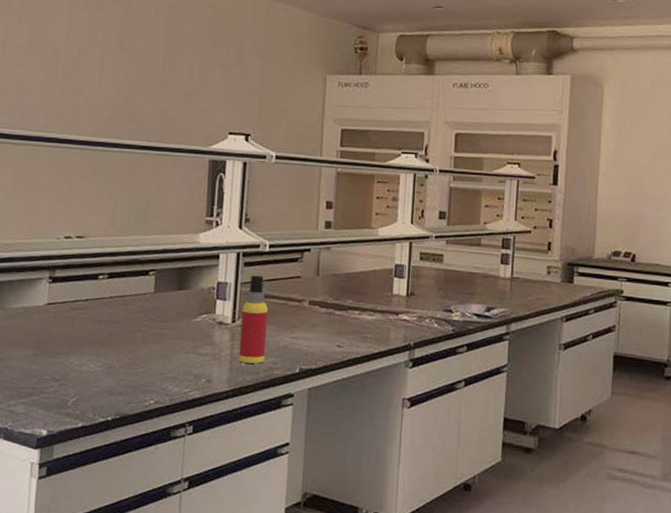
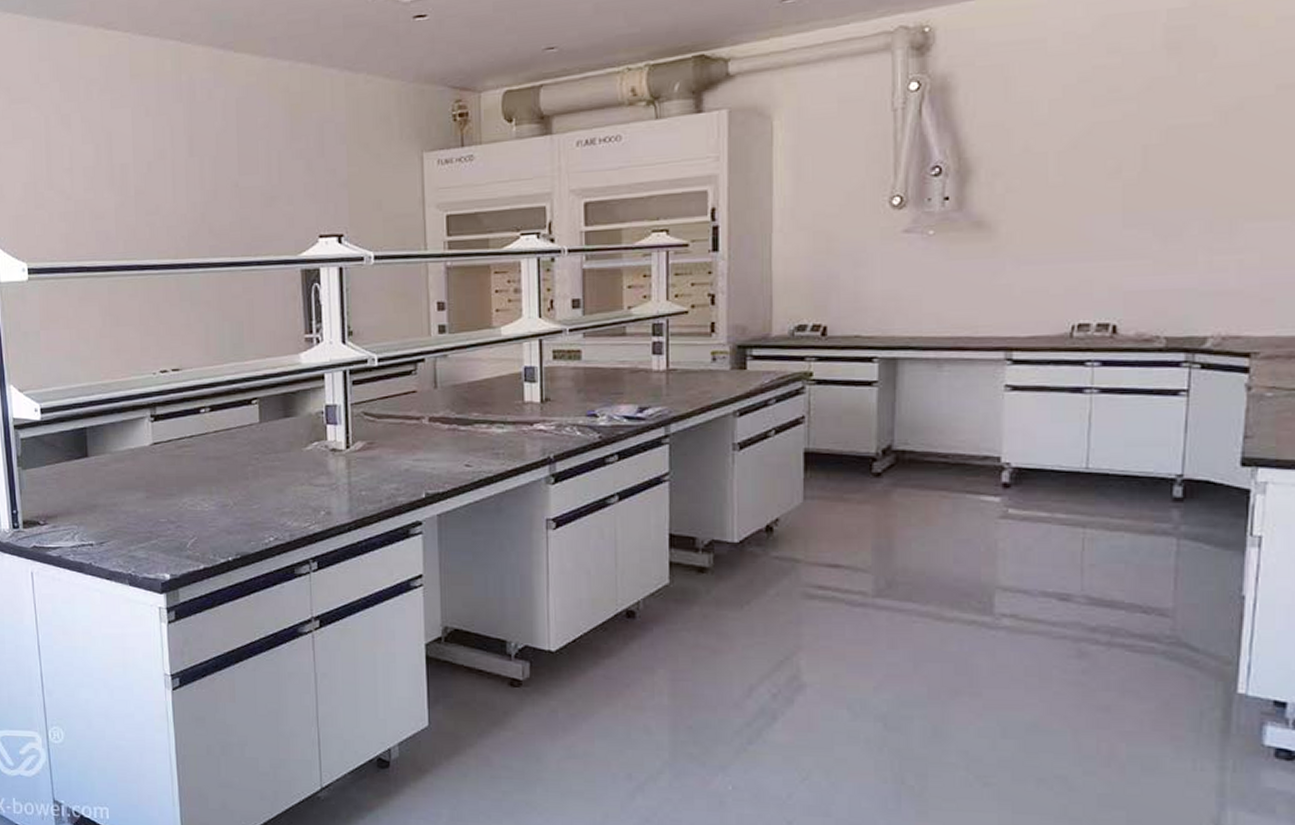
spray bottle: present [238,275,268,364] -> none [355,394,386,491]

